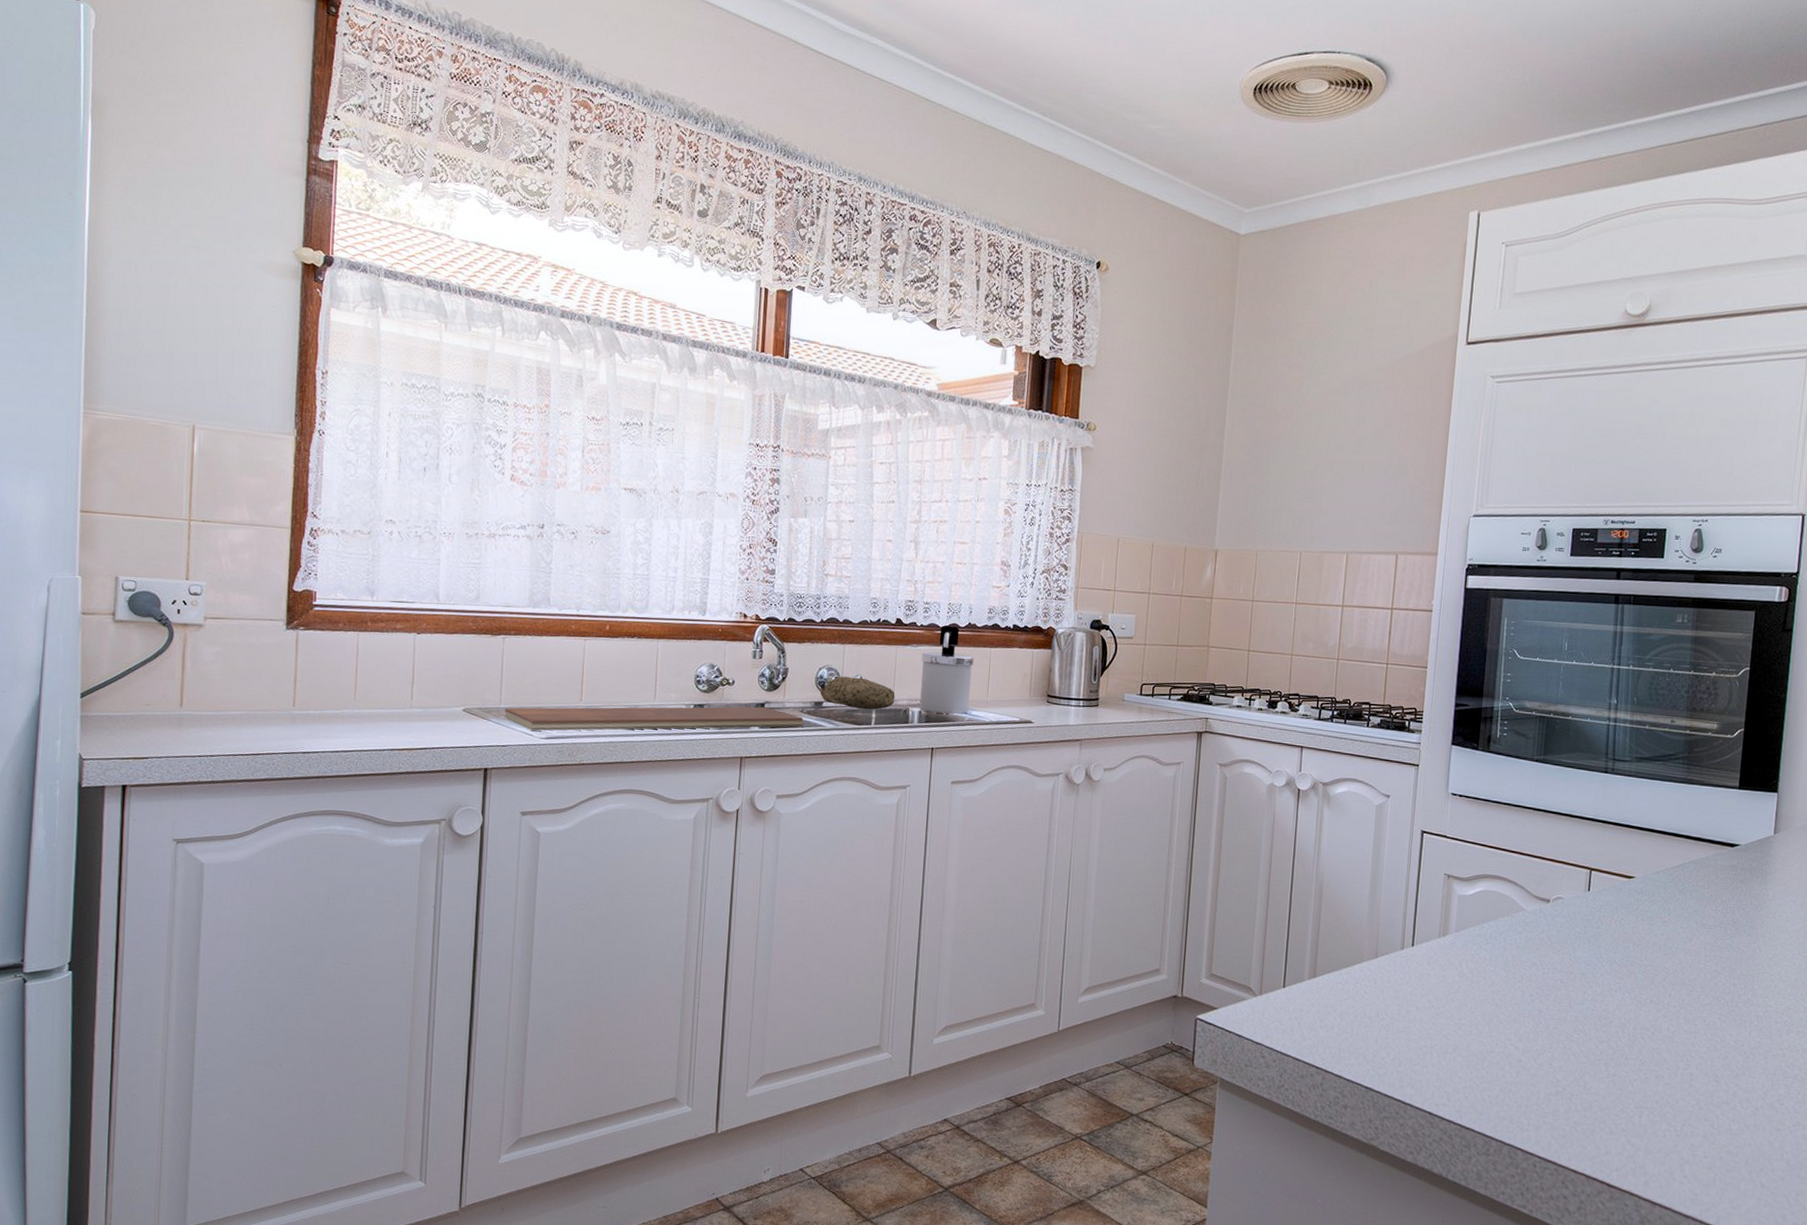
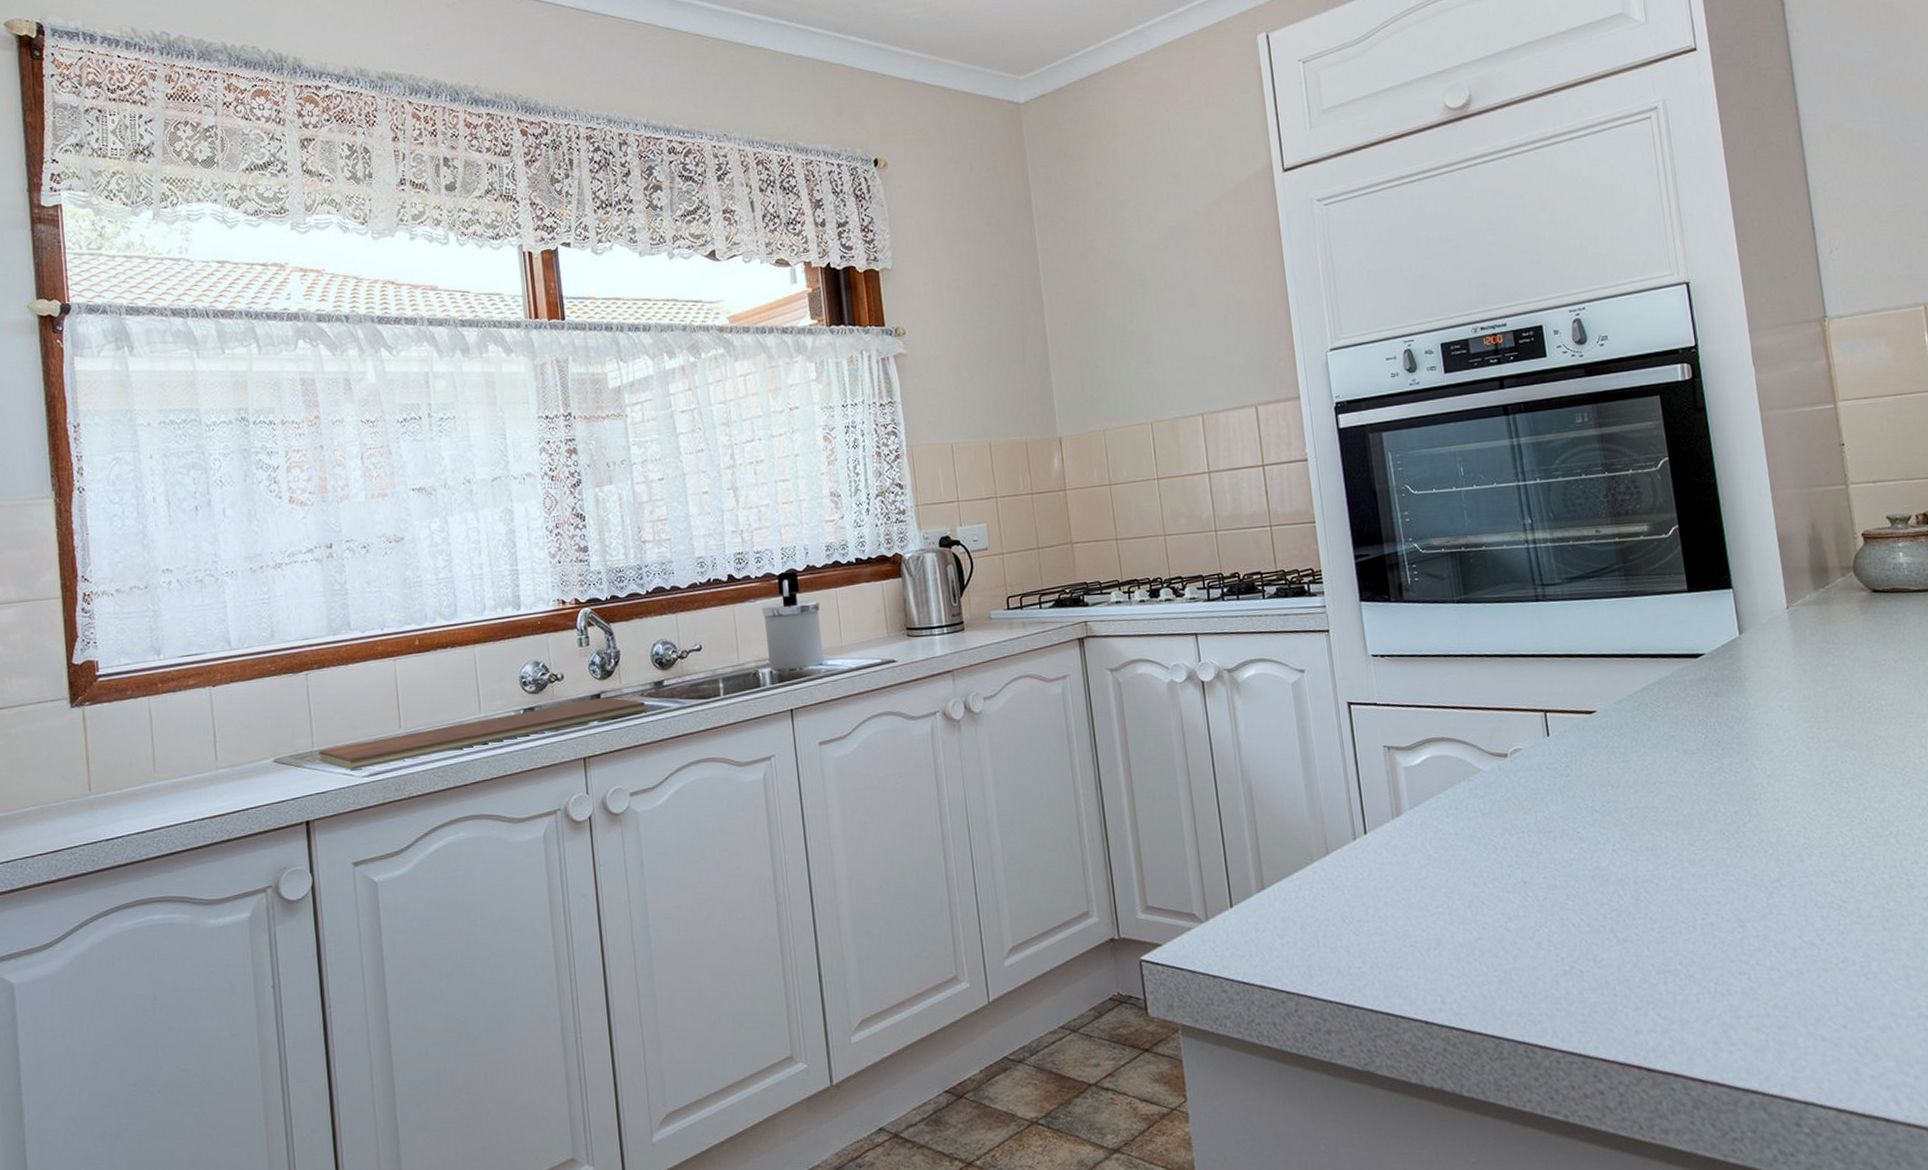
sponge: present [819,676,895,710] -> none [657,646,742,682]

